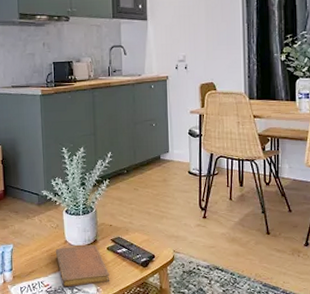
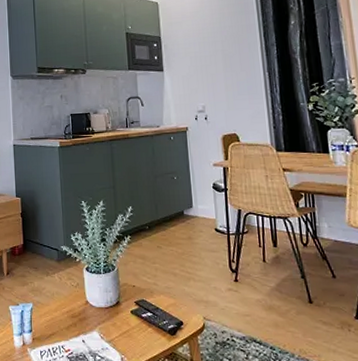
notebook: present [55,245,110,288] -> none [76,307,135,354]

